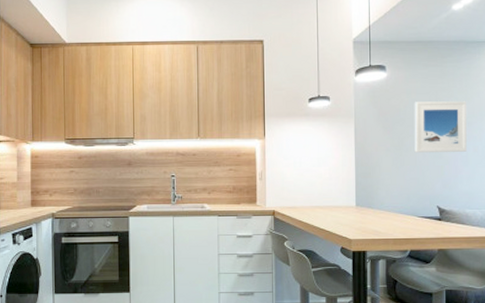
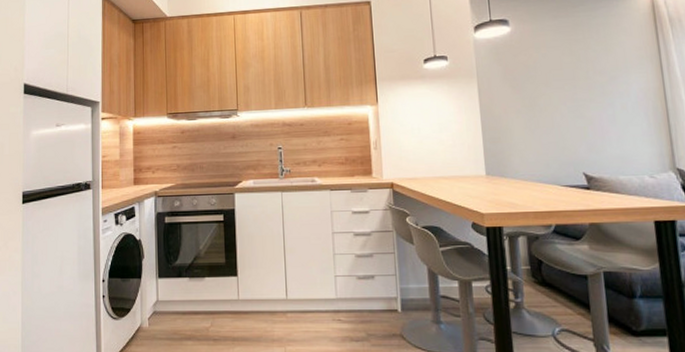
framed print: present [414,101,467,153] -> none [545,53,613,113]

